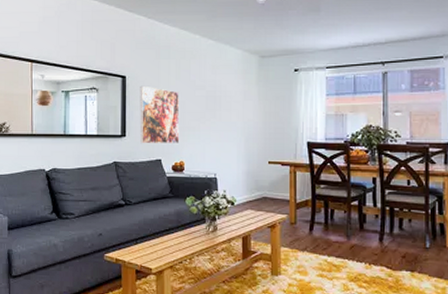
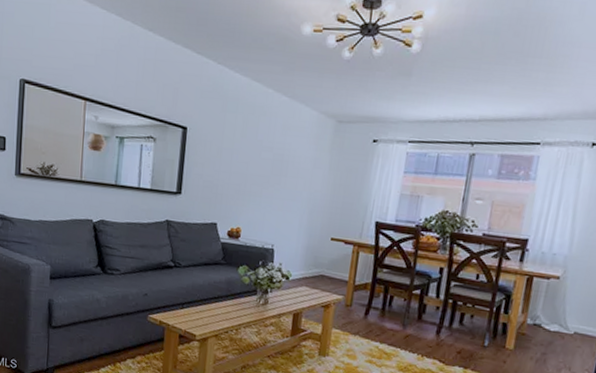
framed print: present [139,85,180,144] -> none [196,140,243,208]

